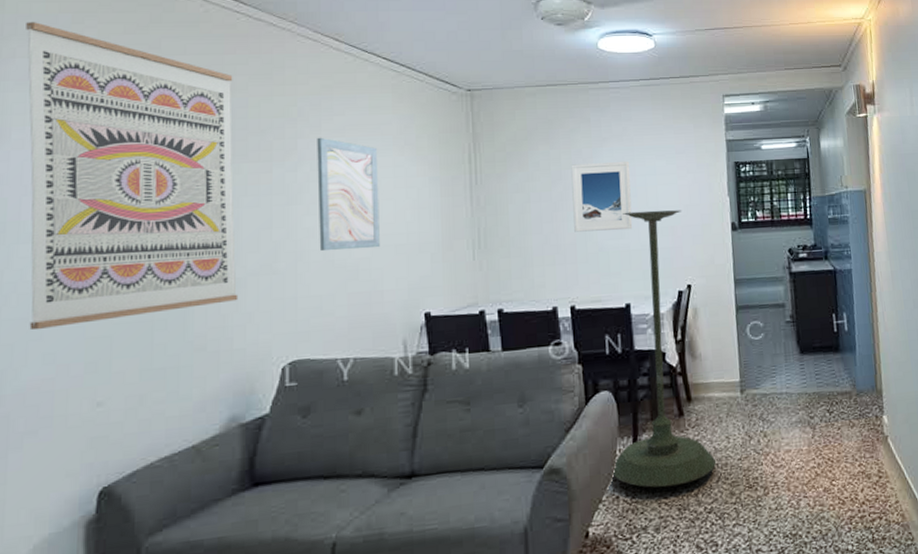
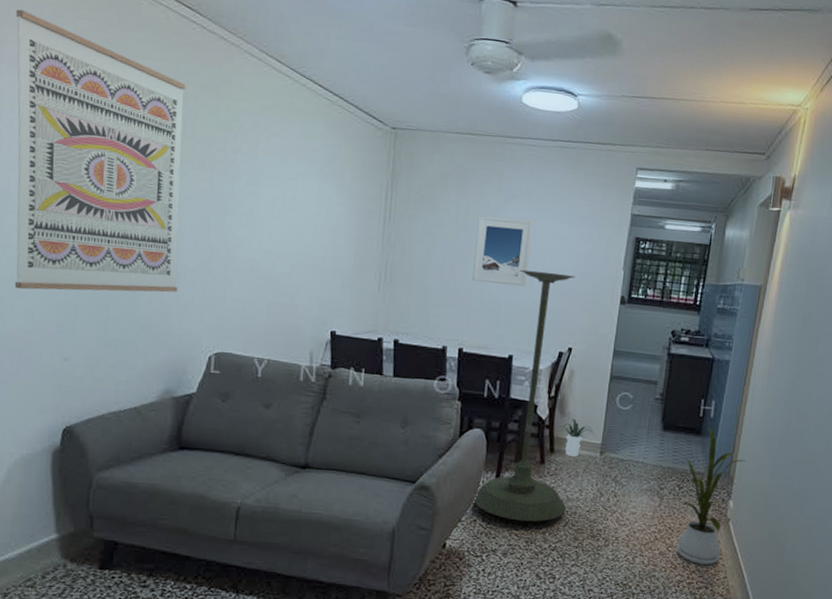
wall art: present [317,137,380,252] -> none [247,154,305,266]
potted plant: none [688,359,732,402] -> present [555,418,595,457]
house plant: none [829,341,890,494] -> present [676,427,746,565]

